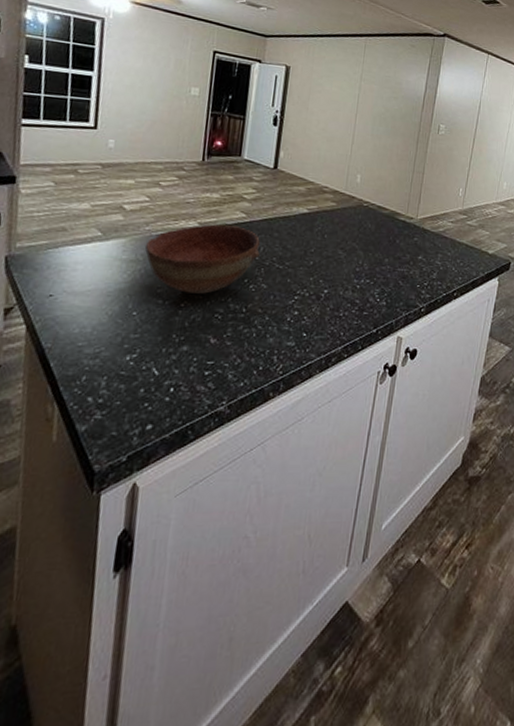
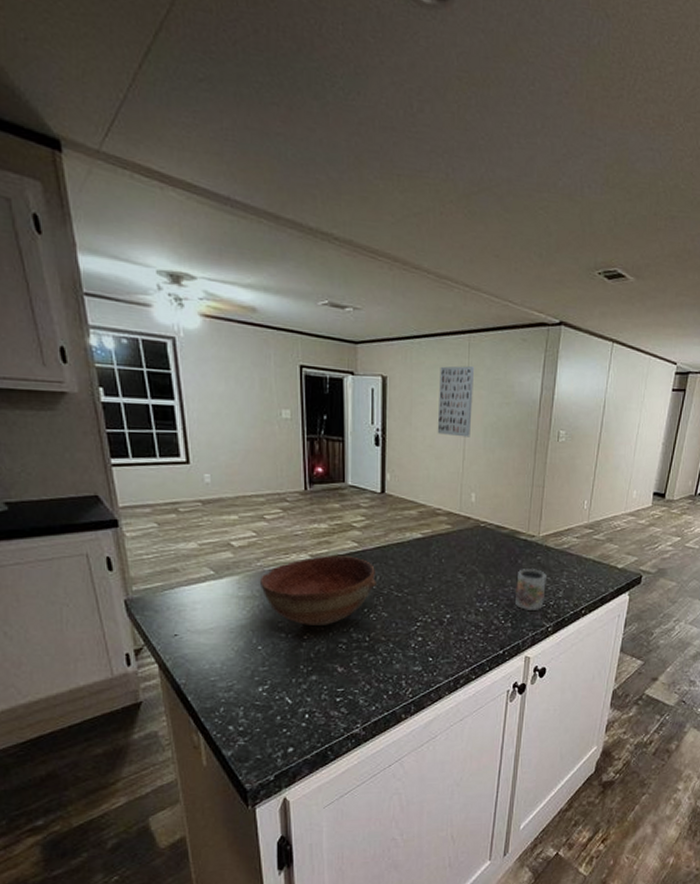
wall art: none [330,62,369,124] -> present [437,365,475,437]
mug: none [391,249,422,290] -> present [515,569,547,610]

